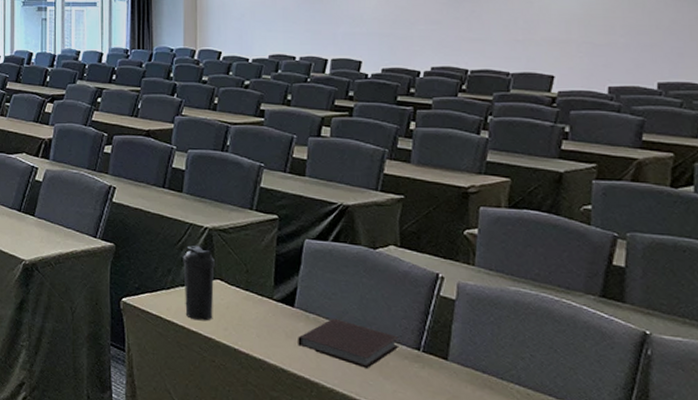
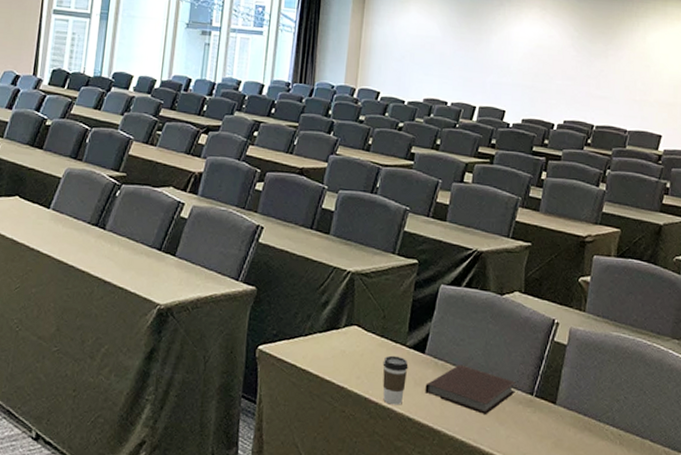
water bottle: present [183,245,215,321] -> none [320,290,354,369]
coffee cup: none [250,308,278,357] -> present [383,355,409,405]

